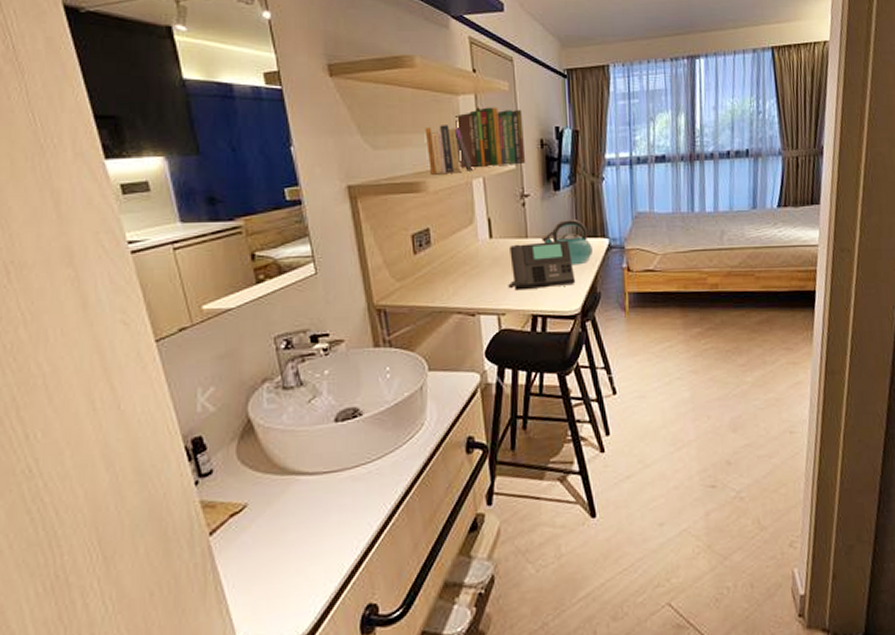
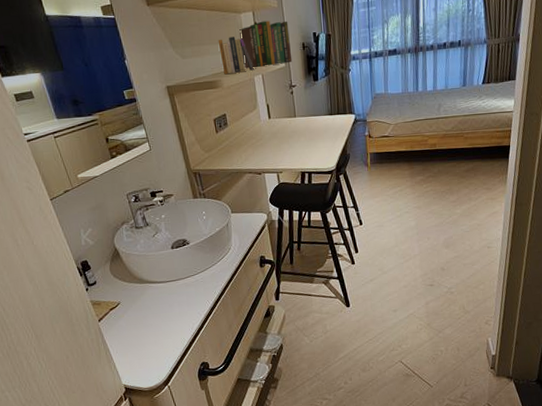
phone: present [508,240,576,291] -> none [283,117,332,155]
kettle: present [542,218,593,265] -> none [306,101,343,135]

